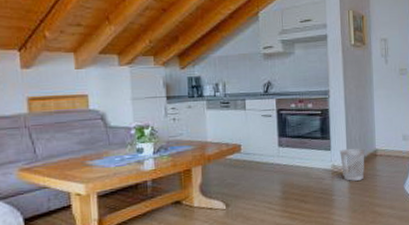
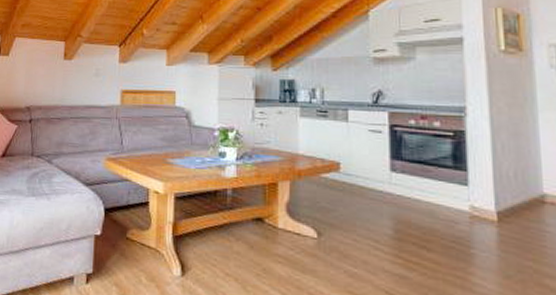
wastebasket: present [340,148,365,181] -> none [482,186,525,234]

